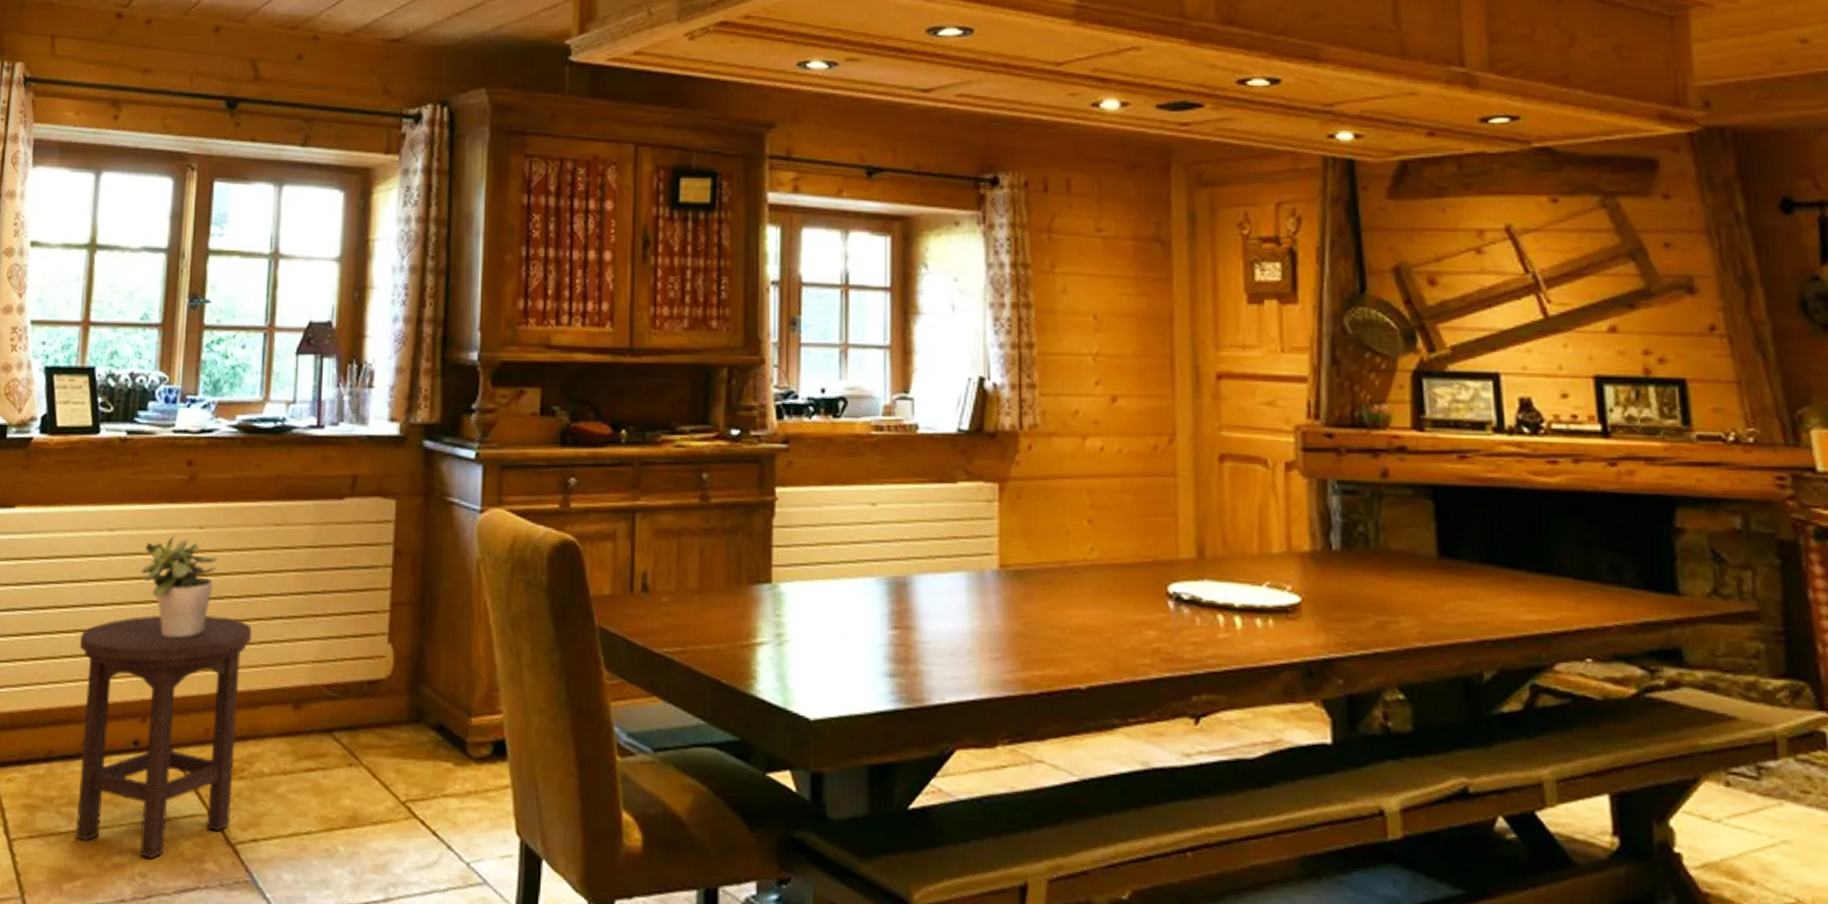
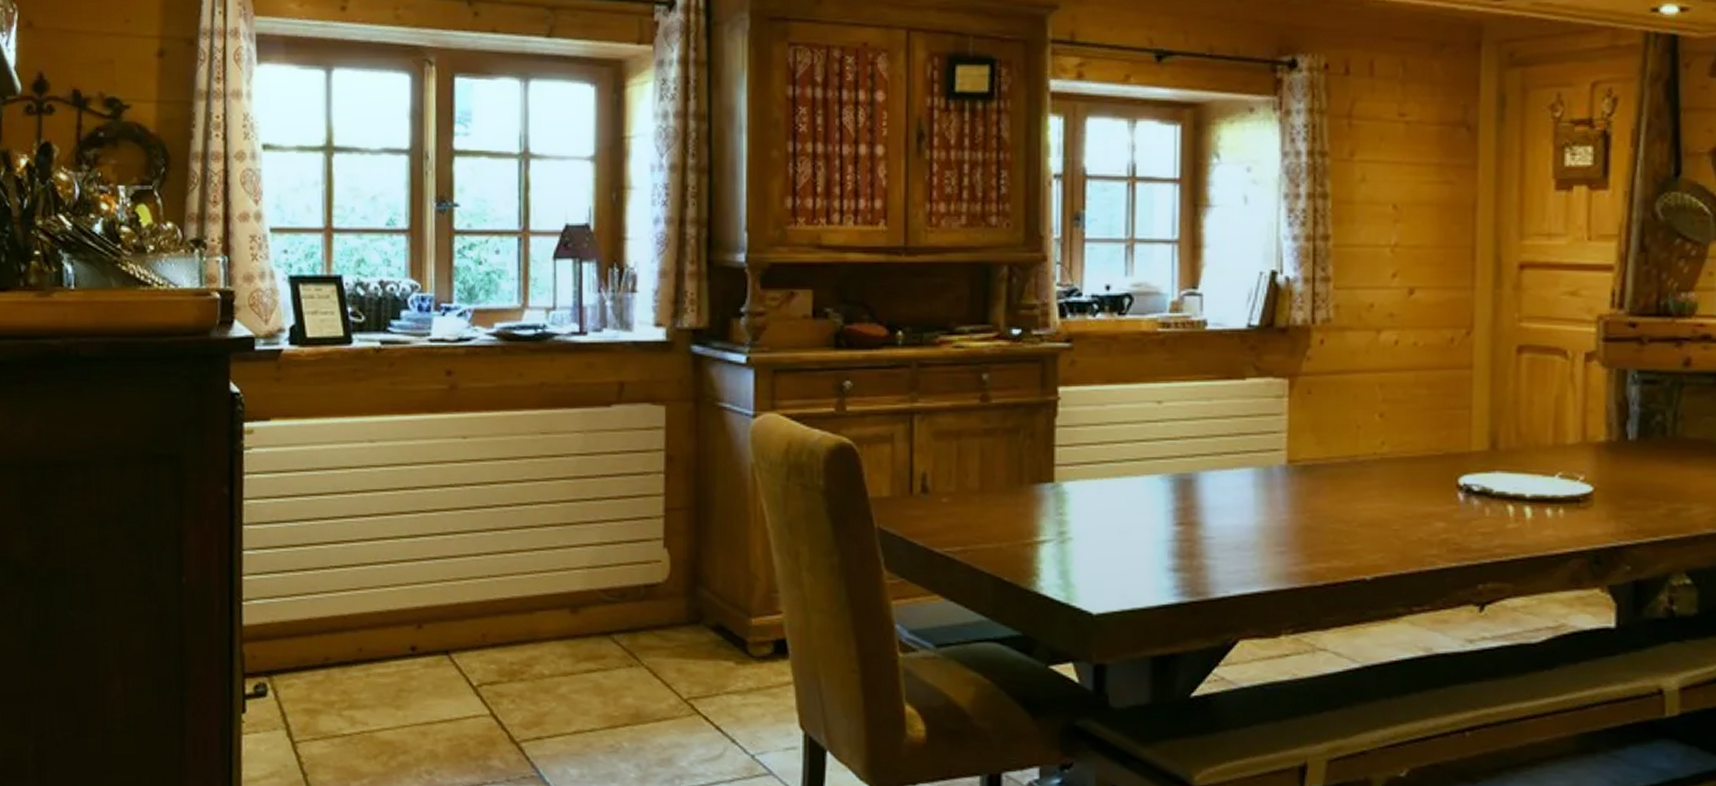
stool: present [76,614,251,860] -> none [348,524,523,758]
potted plant: present [141,535,217,638] -> none [405,445,484,547]

